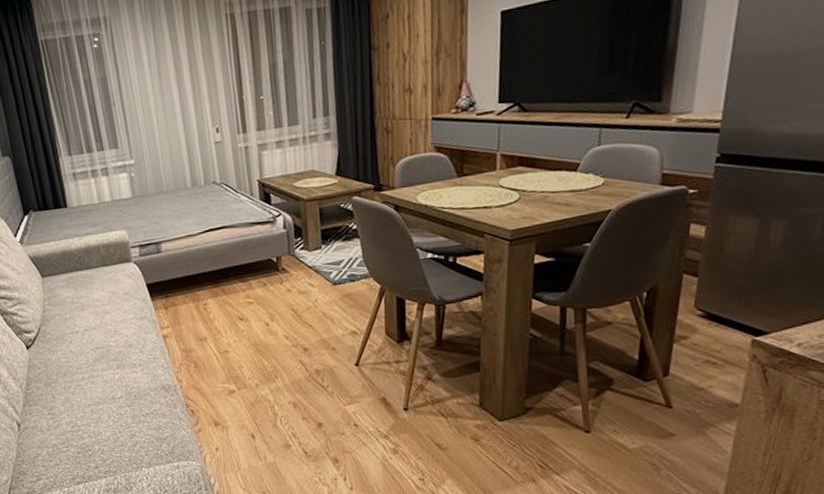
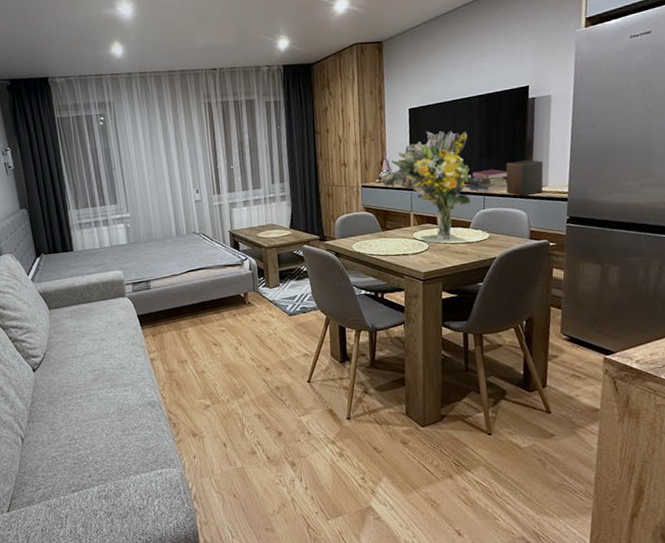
bouquet: none [460,39,584,193] -> present [382,130,471,244]
books: none [575,90,635,125] -> present [465,169,508,193]
speaker: none [632,76,689,128] -> present [506,159,544,196]

